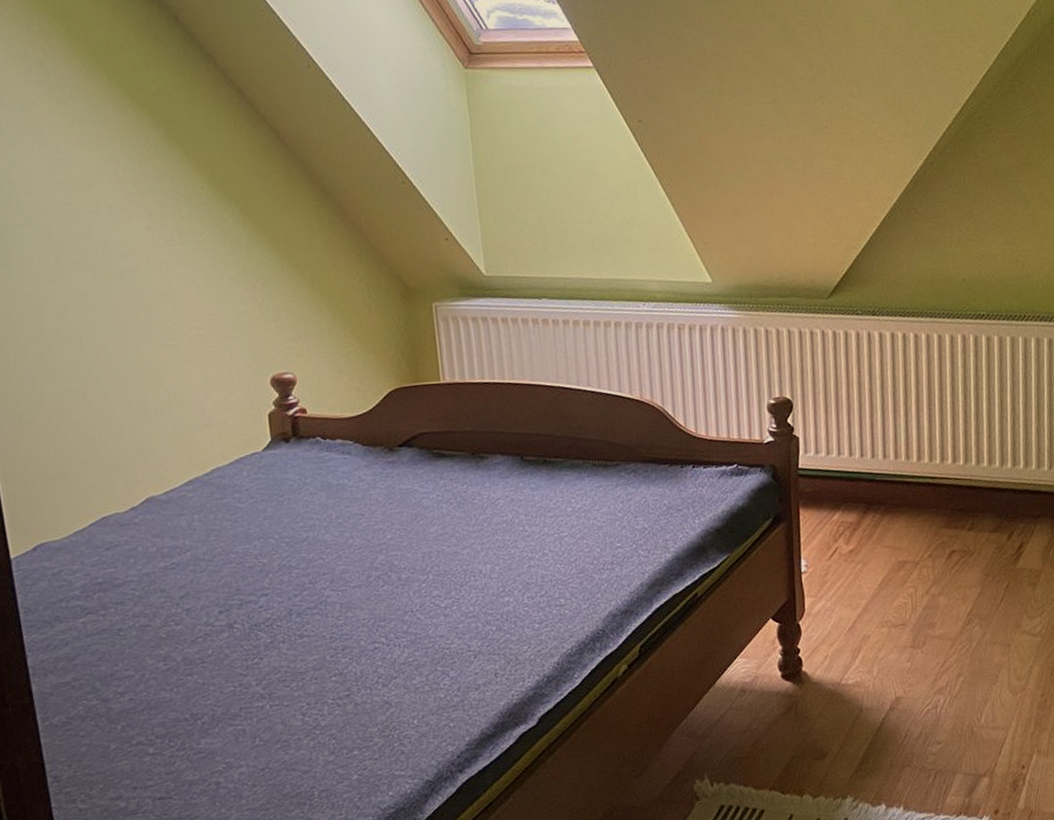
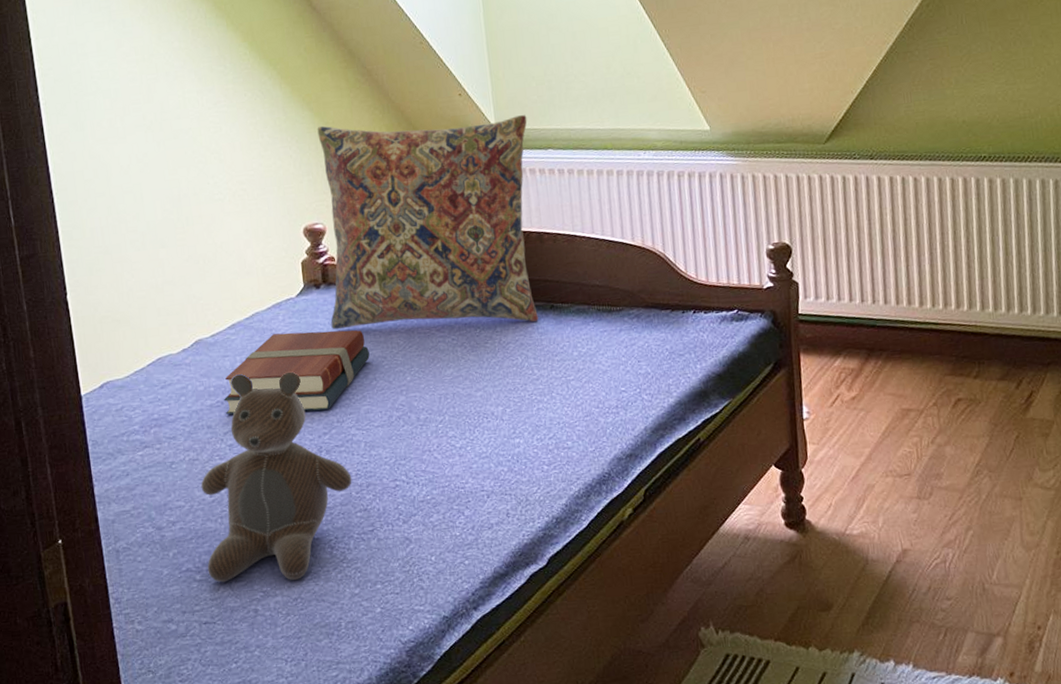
stuffed animal: none [153,530,326,755] -> present [200,371,352,583]
books: none [179,486,346,577] -> present [223,330,370,415]
pillow: none [286,262,530,486] -> present [317,115,539,330]

